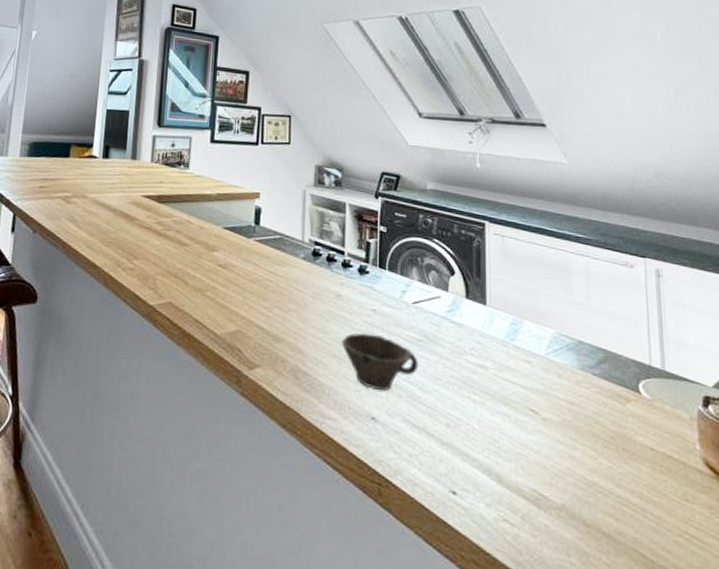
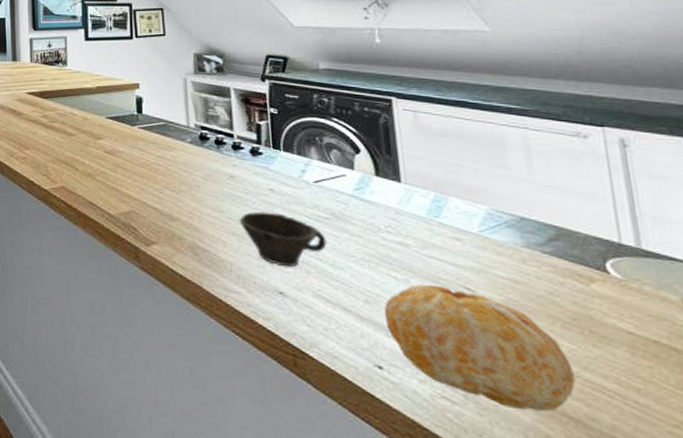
fruit: none [462,406,609,529] -> present [384,284,576,412]

